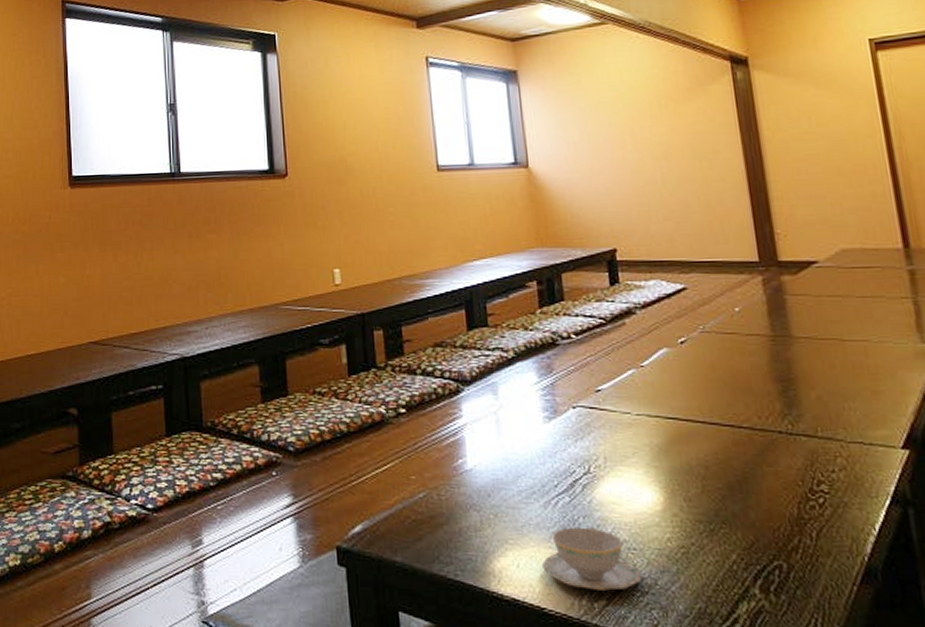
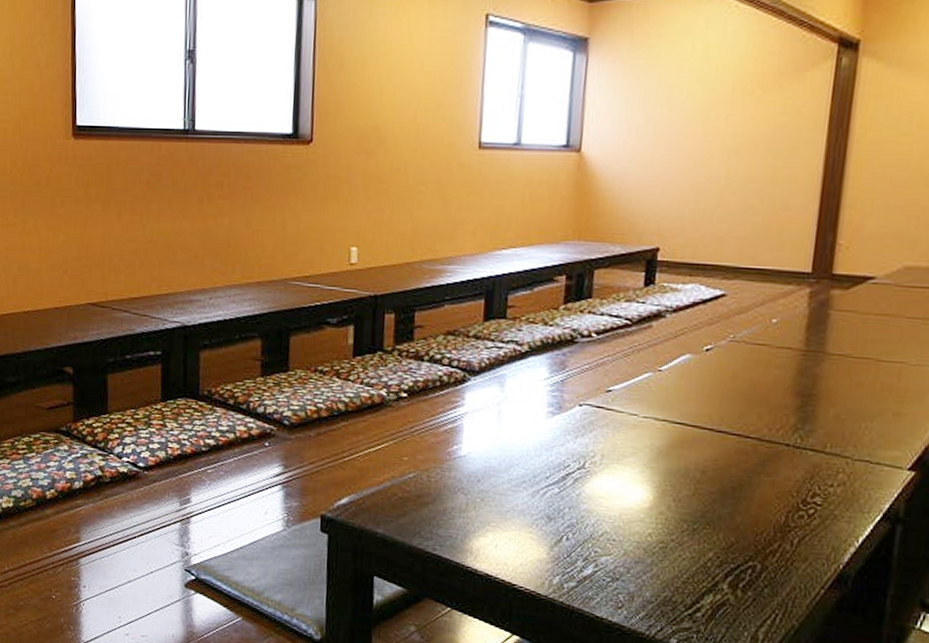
teacup: present [542,526,643,591] -> none [520,515,617,575]

